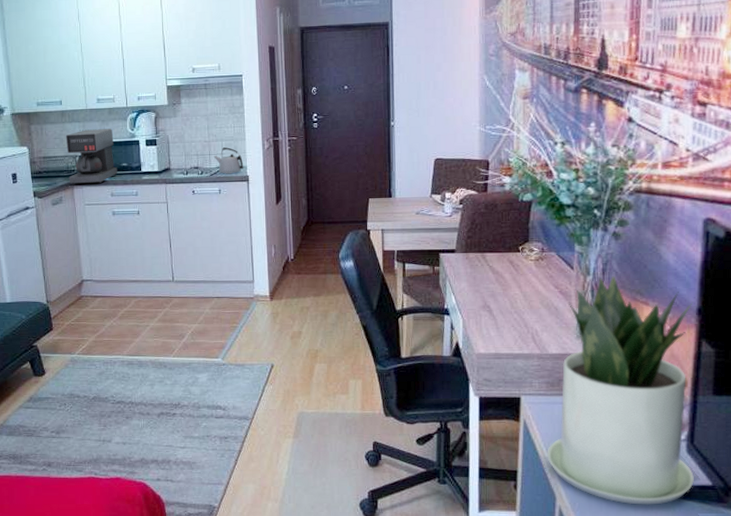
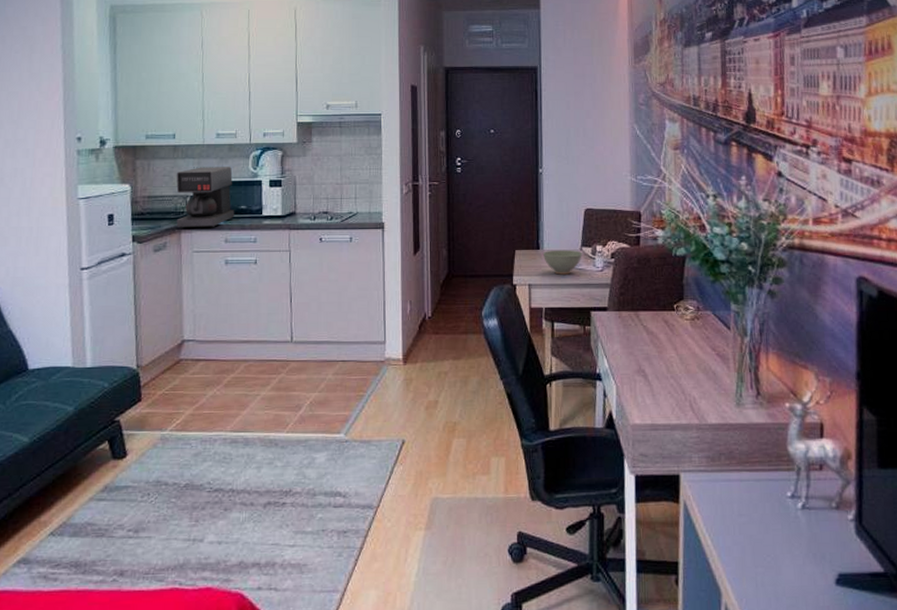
kettle: present [214,147,244,174] -> none [346,191,379,221]
bowl: none [394,197,432,220] -> present [542,249,582,275]
planter: present [546,276,695,505] -> none [708,337,867,598]

